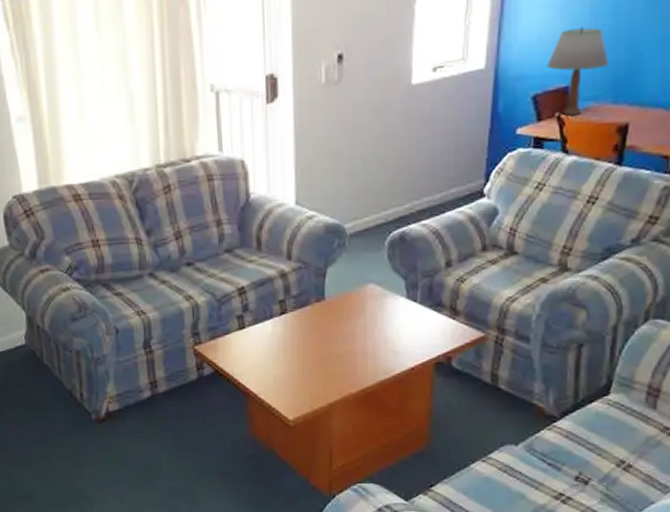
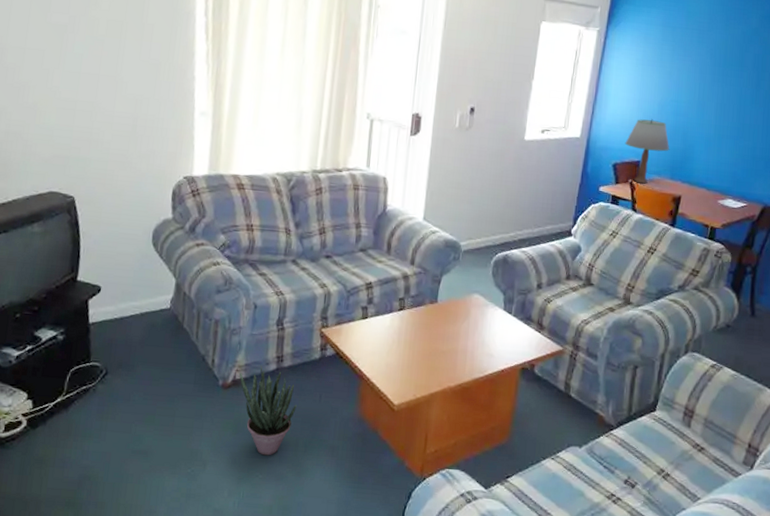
potted plant: none [112,393,180,488] -> present [239,365,297,456]

